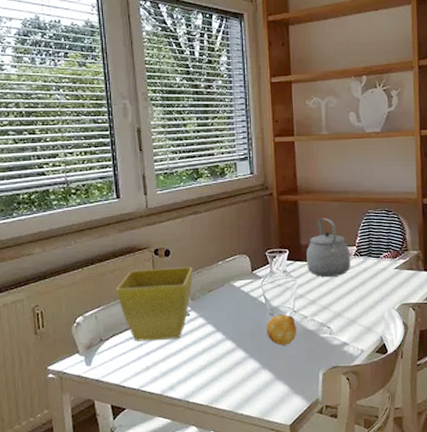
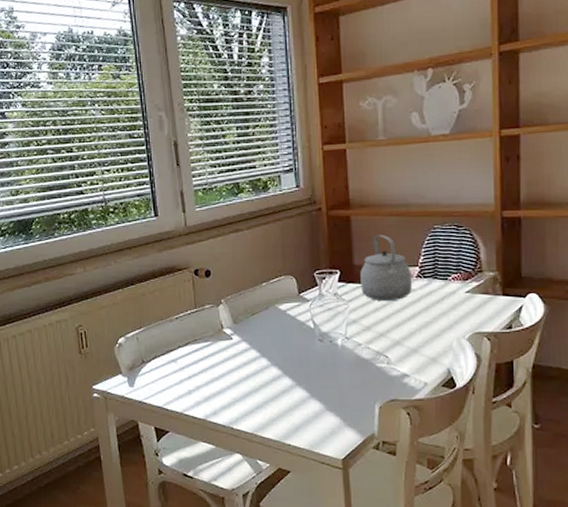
flower pot: present [116,267,193,342] -> none [156,288,235,365]
fruit: present [266,314,297,346] -> none [315,341,350,375]

